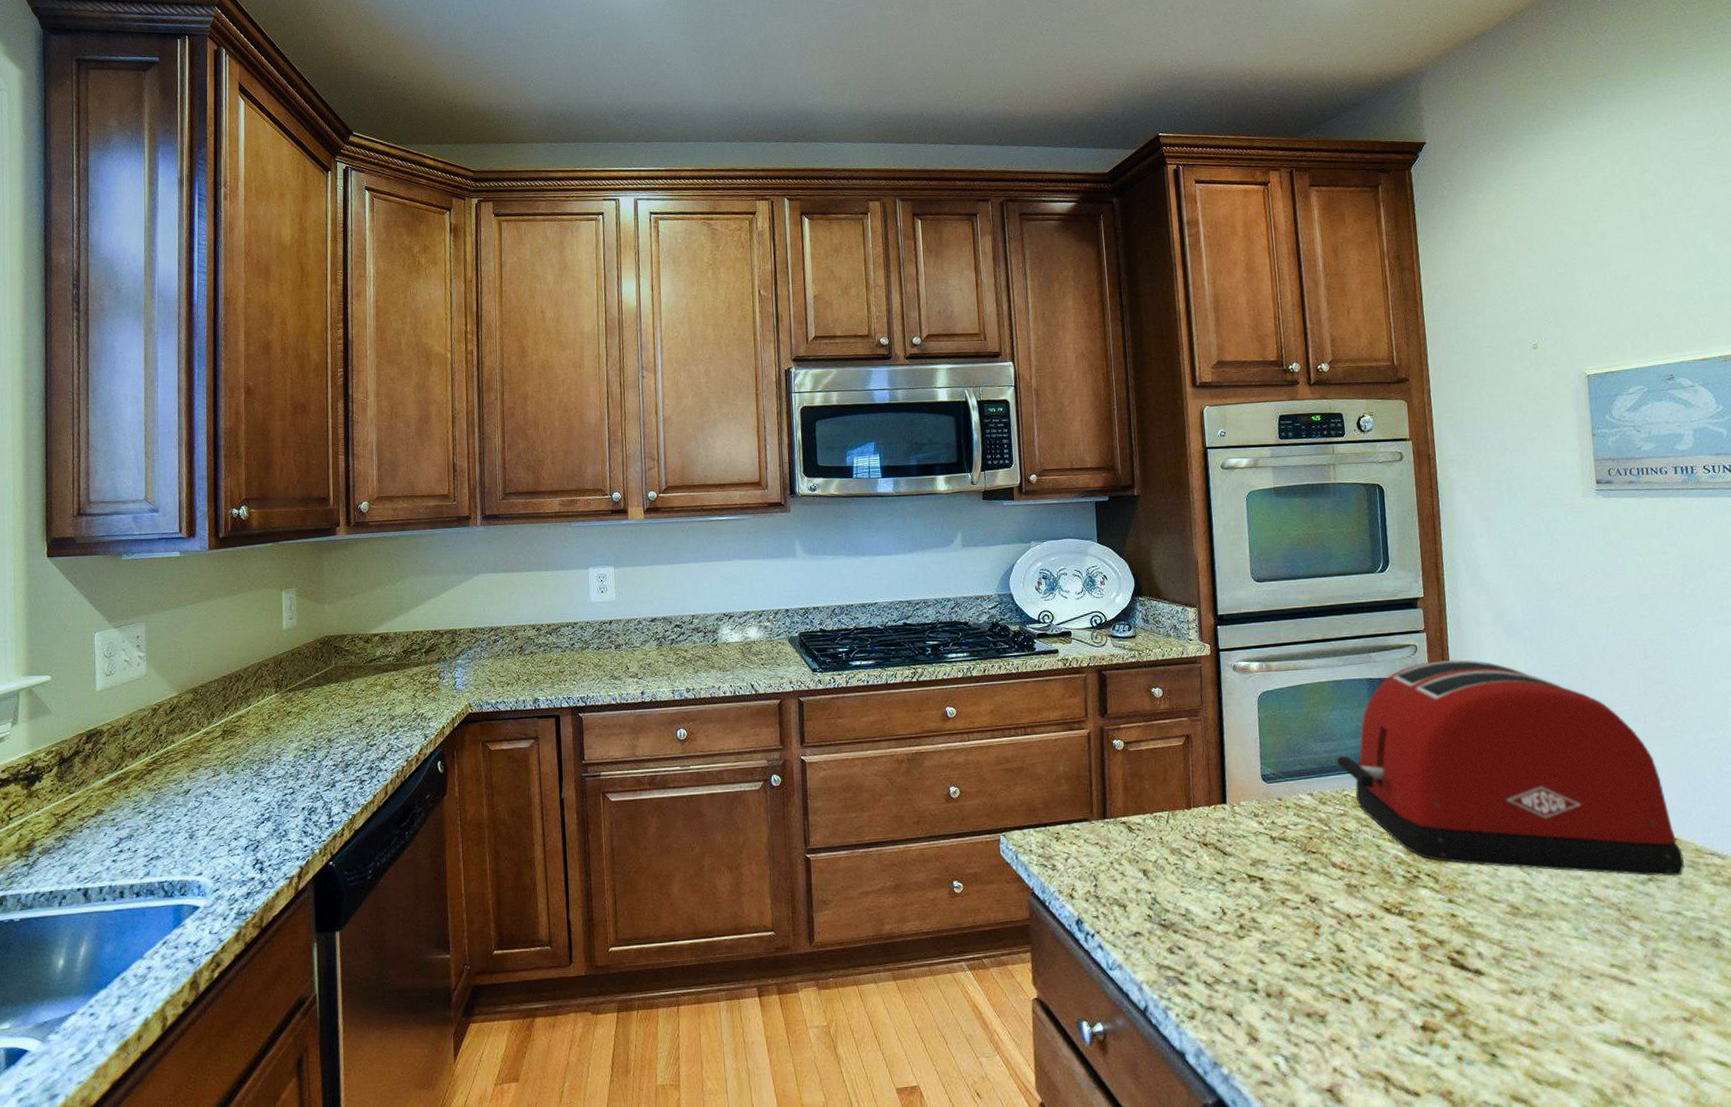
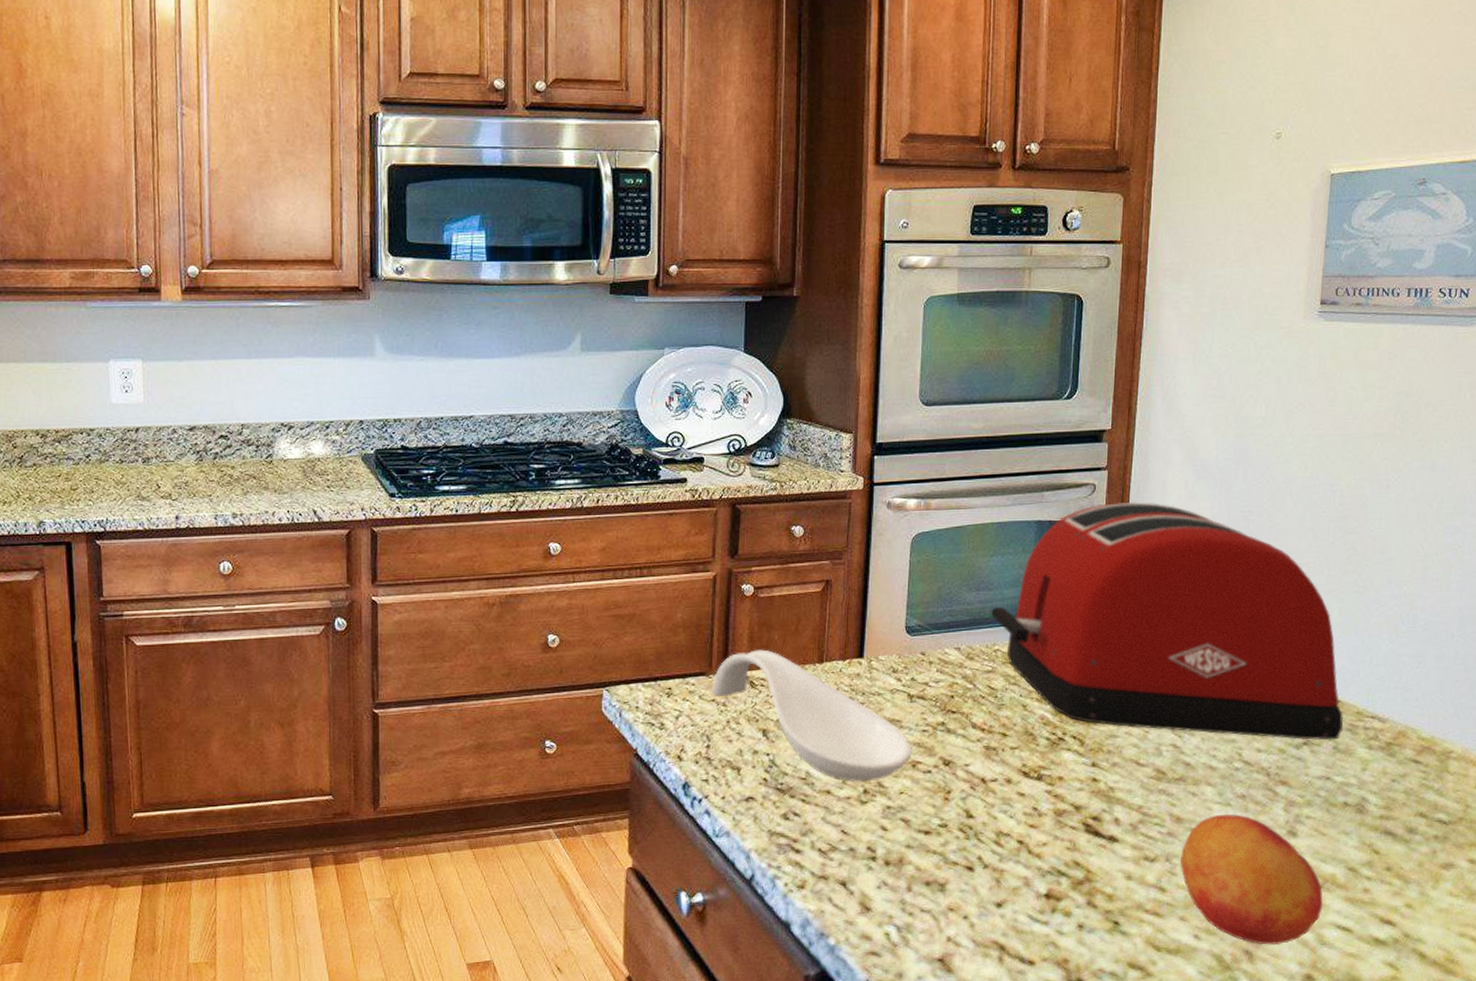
spoon rest: none [1094,797,1281,918] -> present [711,649,913,782]
fruit: none [1546,948,1696,1080] -> present [1180,814,1323,946]

